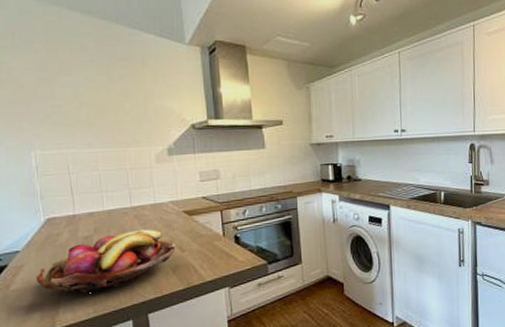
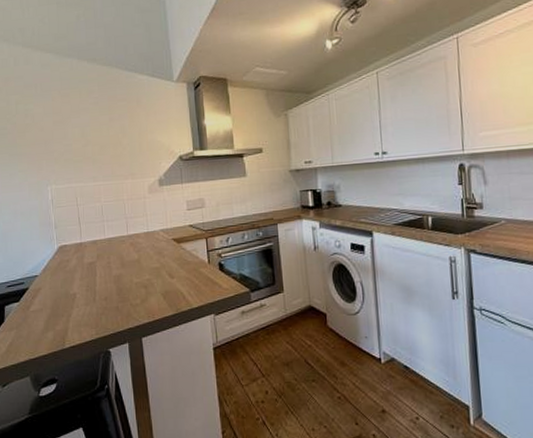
fruit basket: present [36,229,176,294] -> none [51,256,166,316]

